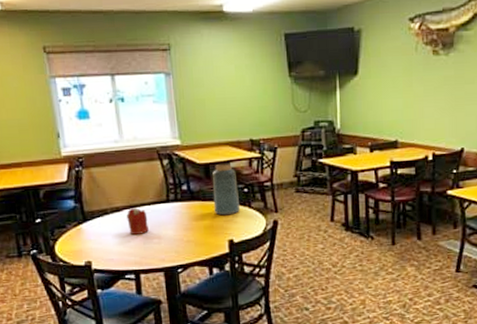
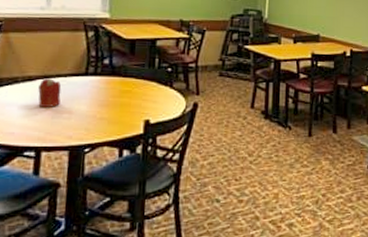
vase: present [213,163,240,216] -> none [133,40,162,94]

